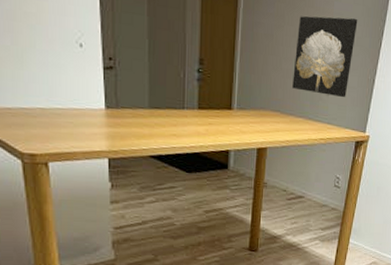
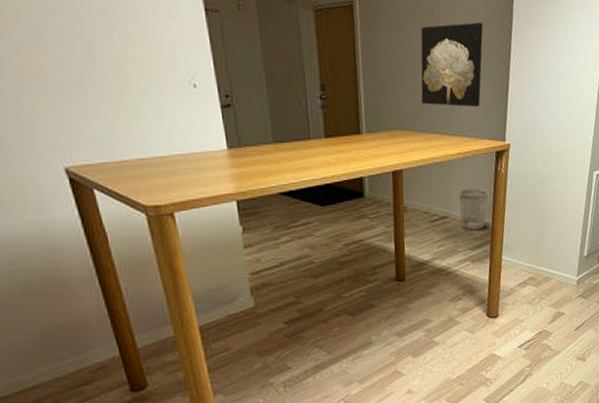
wastebasket: none [316,173,345,212] -> present [459,189,489,230]

